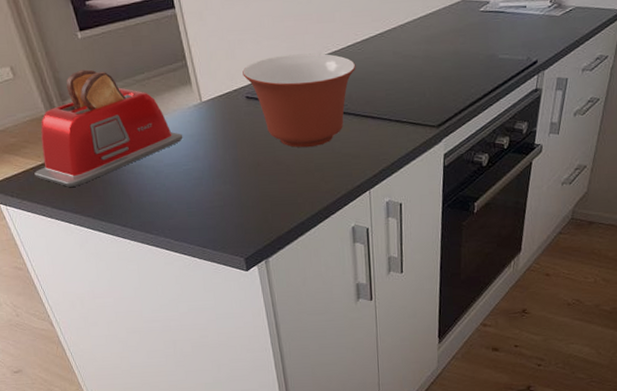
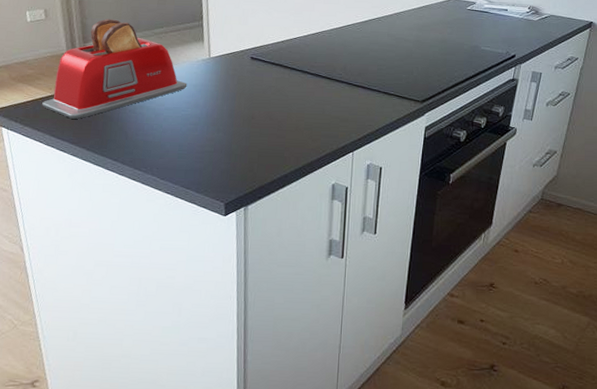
mixing bowl: present [242,53,356,148] -> none [251,26,354,108]

